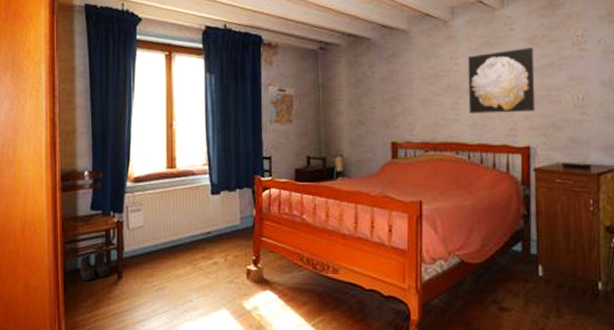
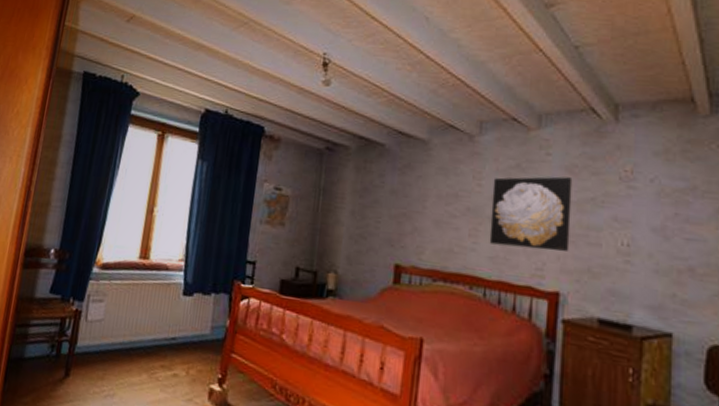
boots: present [79,250,110,281] -> none [25,340,58,374]

